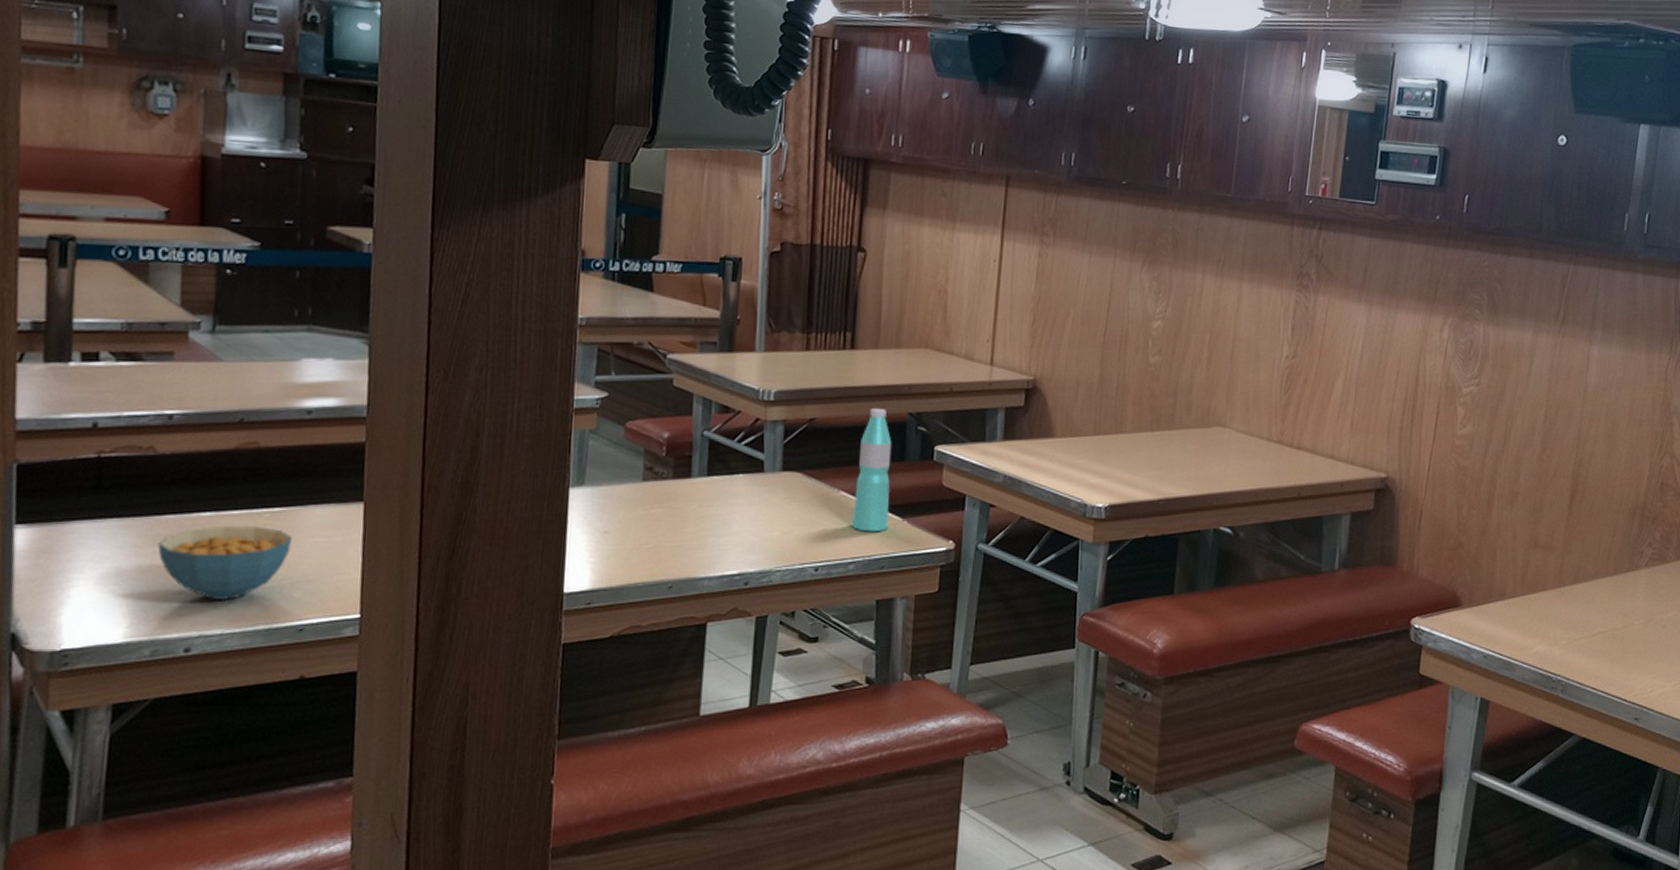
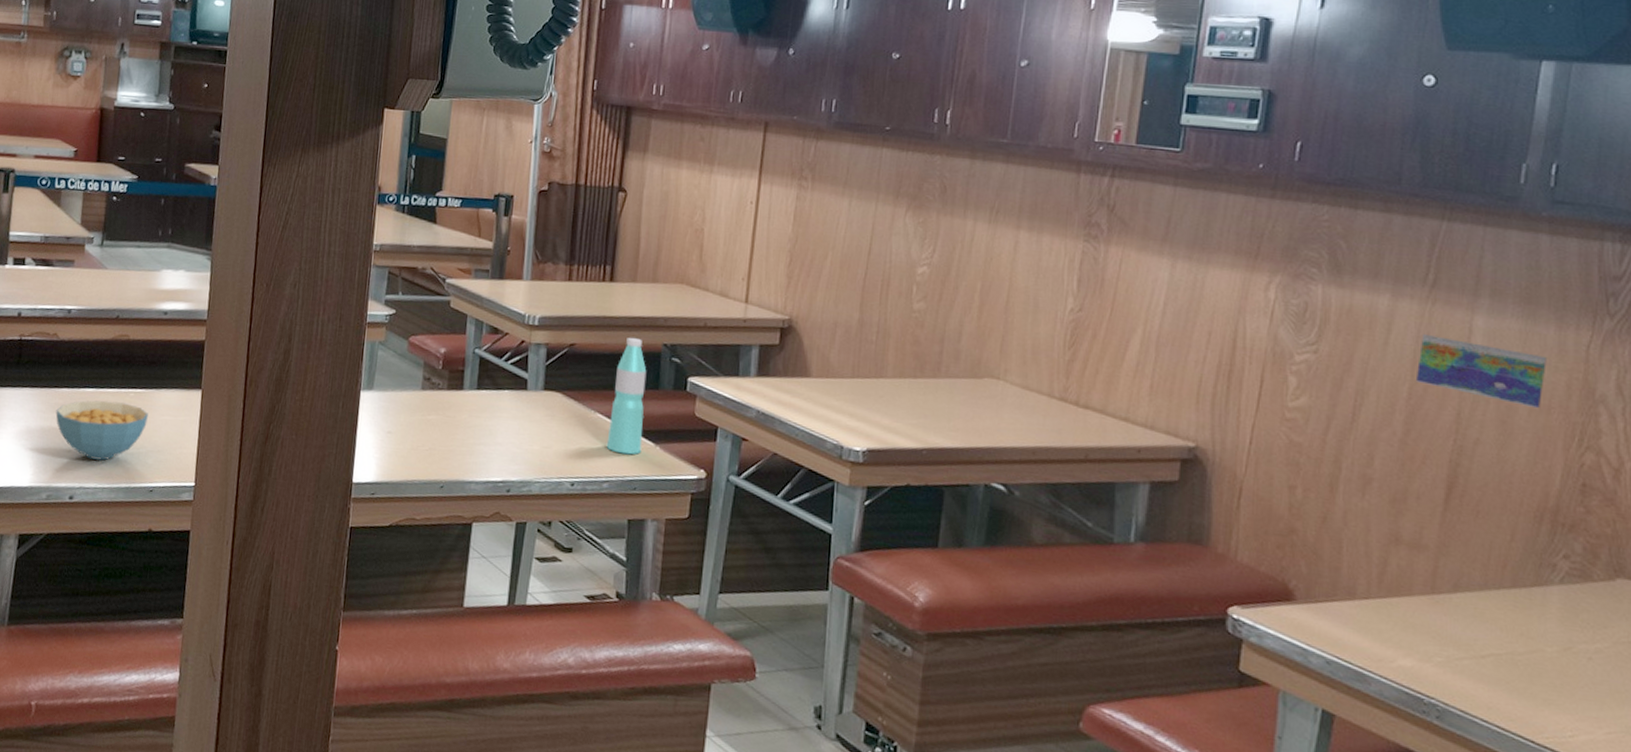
map: none [1549,363,1640,423] -> present [1415,333,1547,409]

